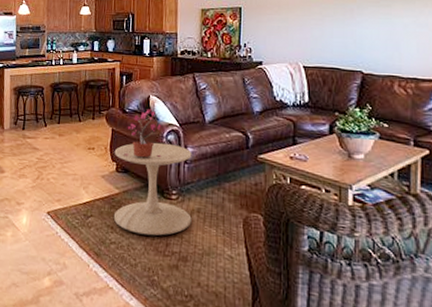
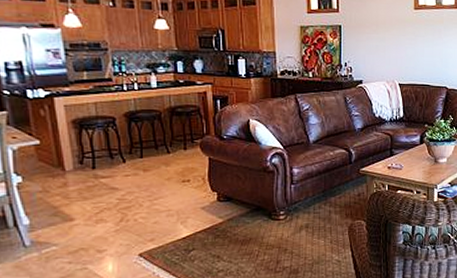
side table: present [113,142,192,236] -> none [213,166,301,258]
potted plant: present [124,108,162,158] -> none [225,132,267,184]

